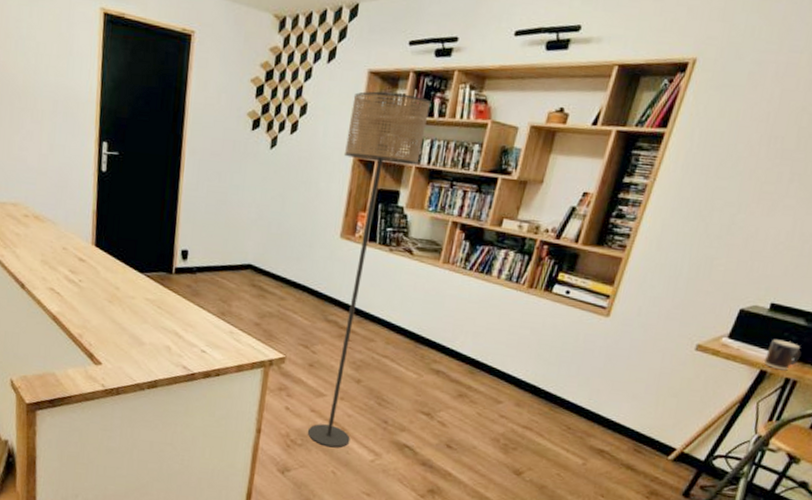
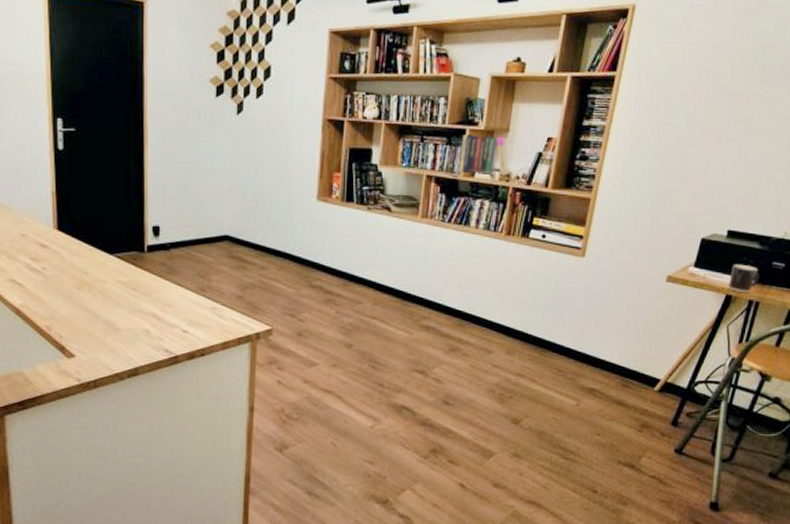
floor lamp: present [308,91,431,448] -> none [303,50,393,418]
books: none [486,182,540,228] -> present [459,133,510,176]

